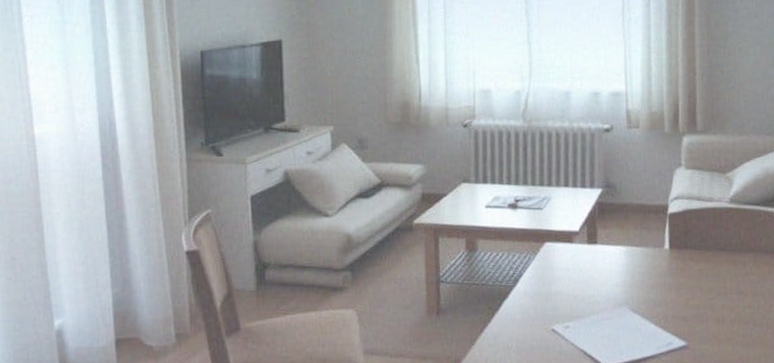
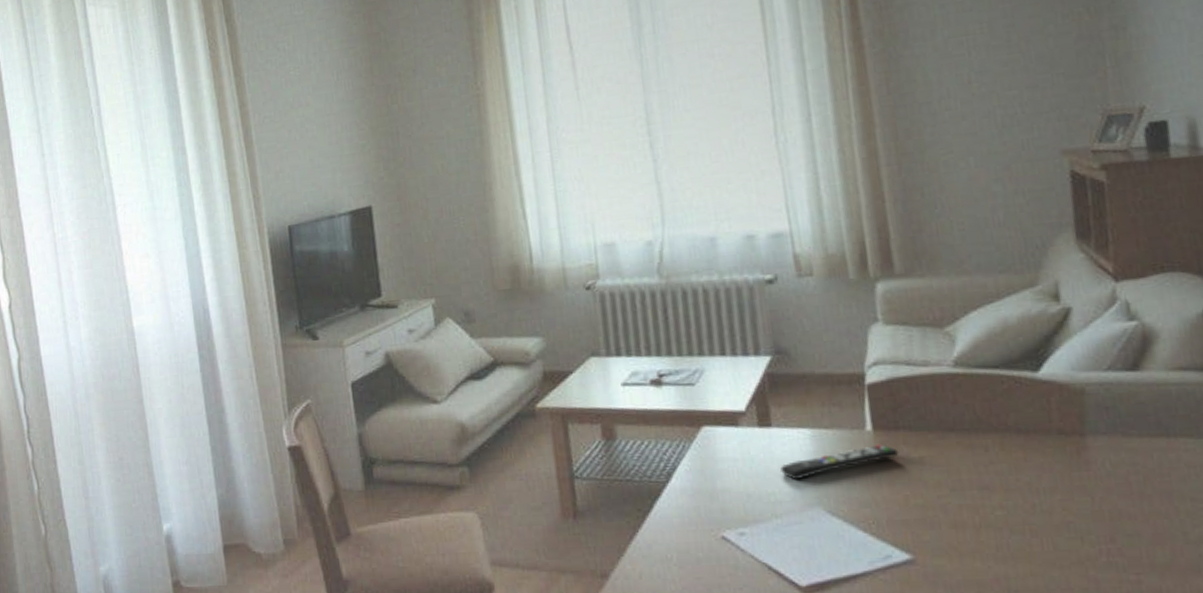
remote control: none [601,259,686,286] -> present [780,443,899,481]

